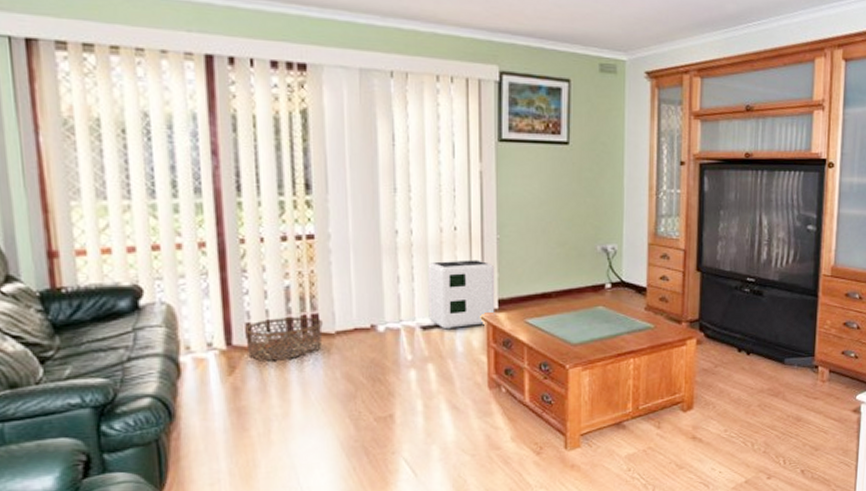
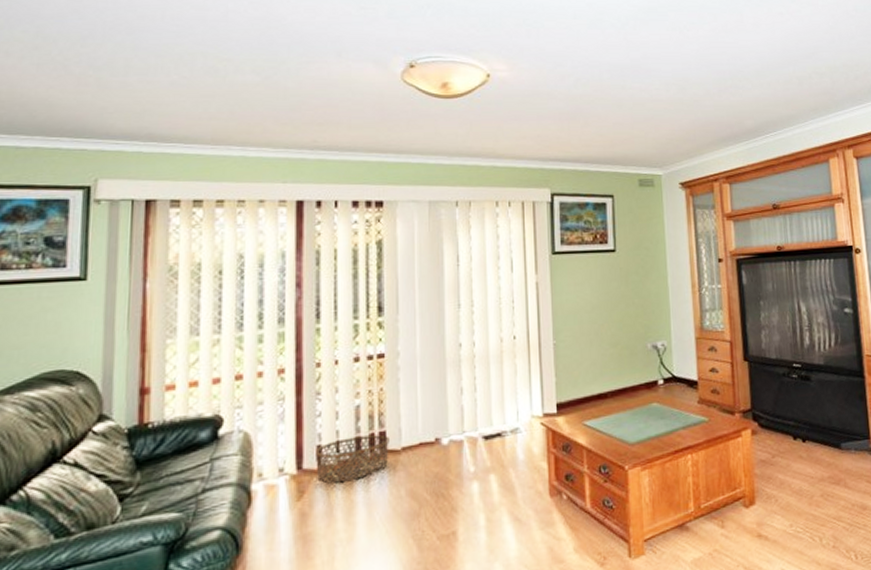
air purifier: present [428,260,495,330] -> none [489,366,554,438]

